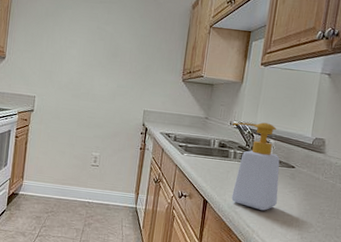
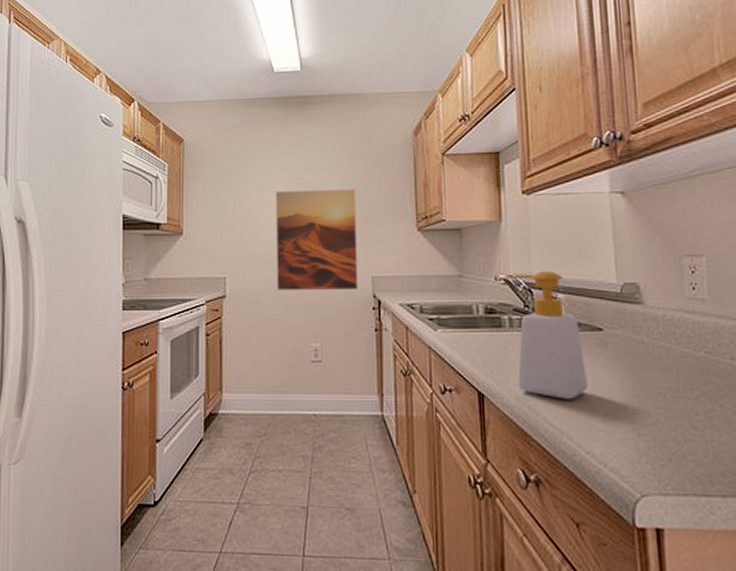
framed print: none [73,36,142,119] -> present [276,189,358,292]

